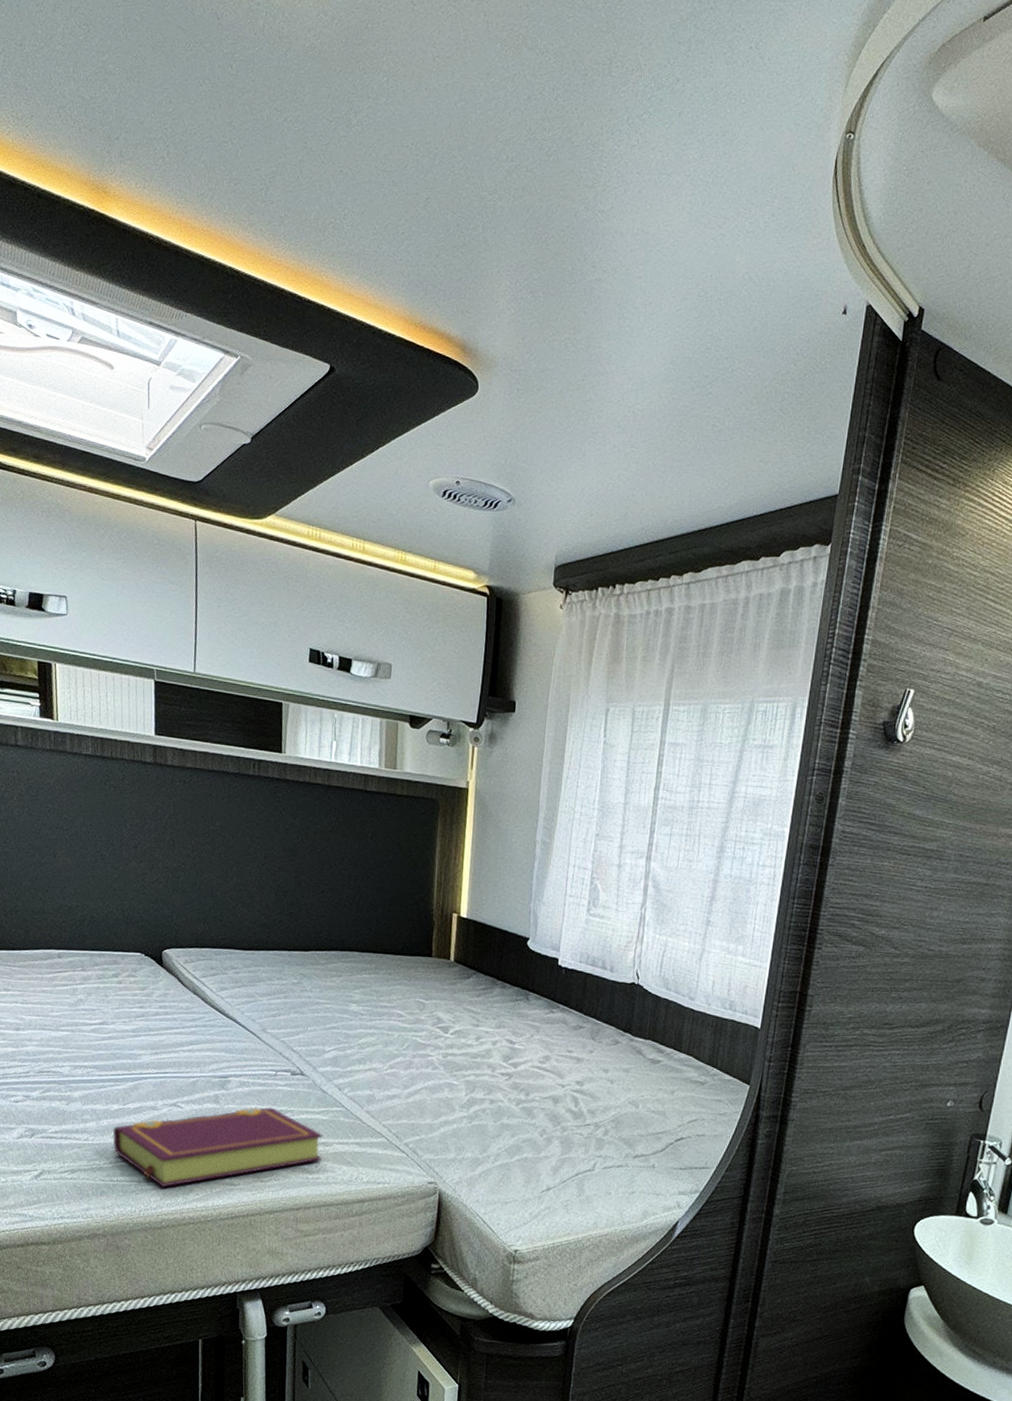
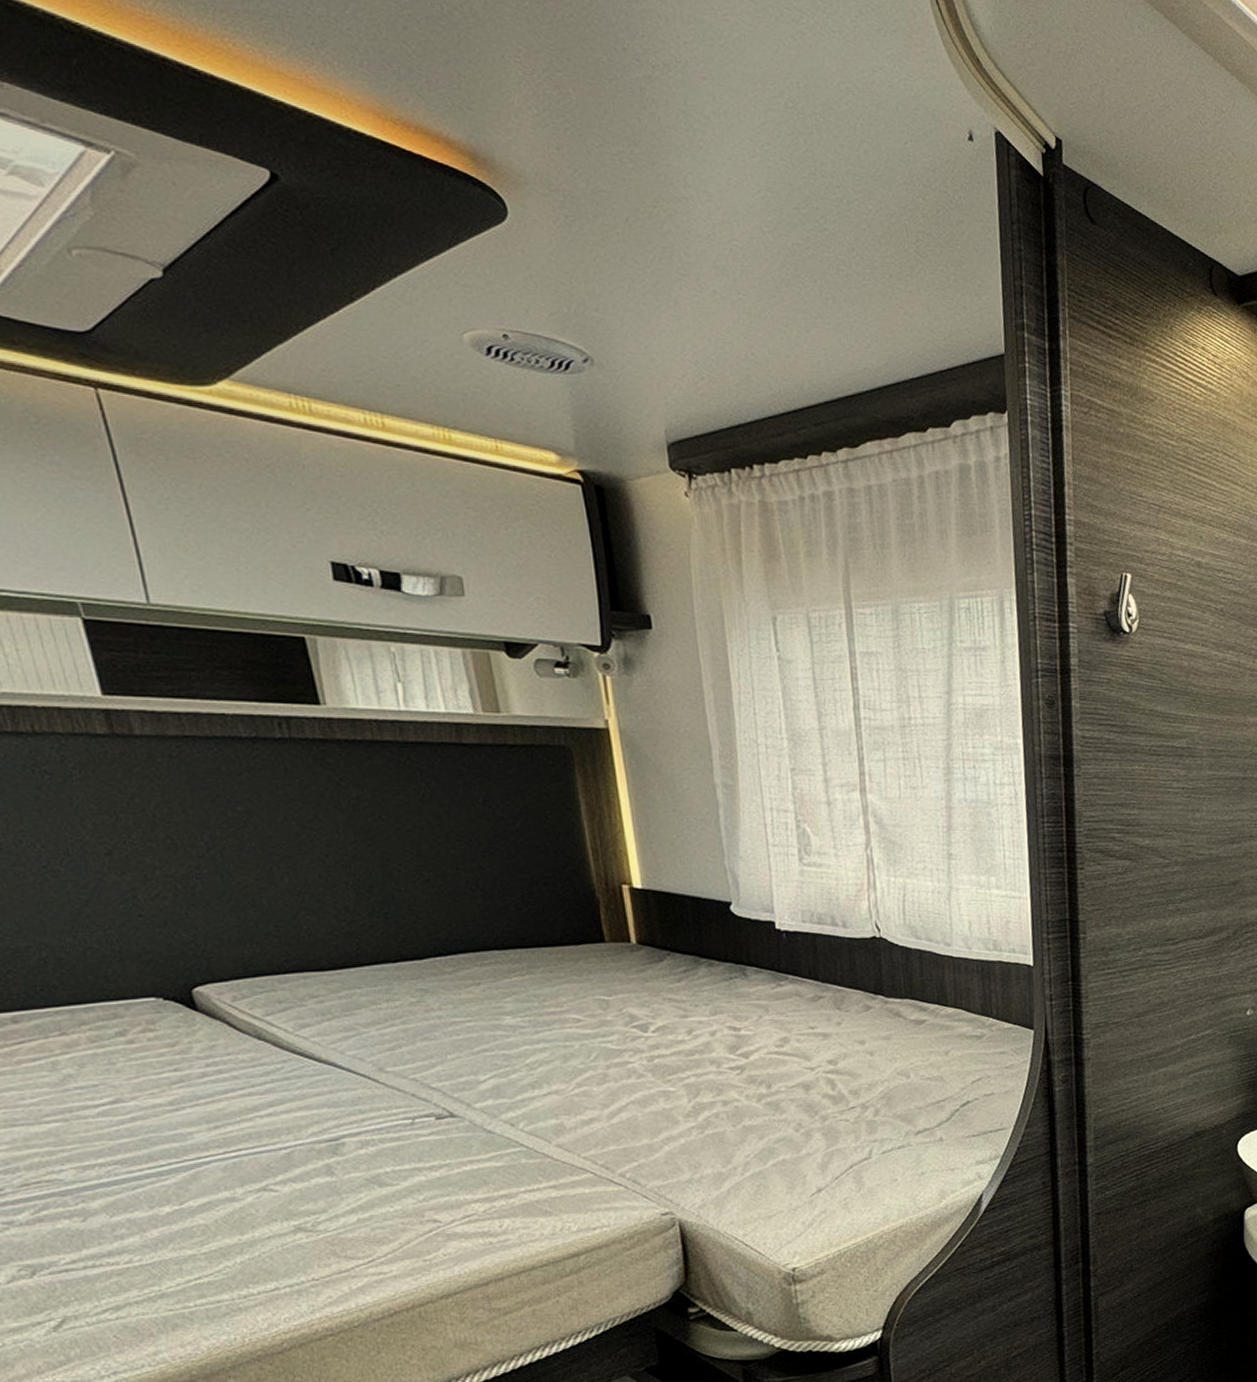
book: present [113,1107,323,1187] -> none [172,1165,507,1299]

